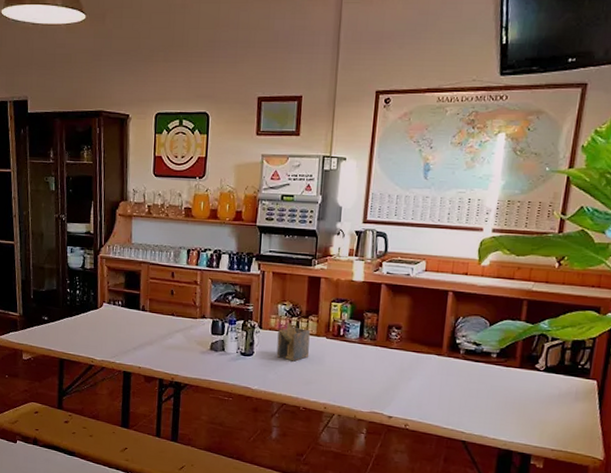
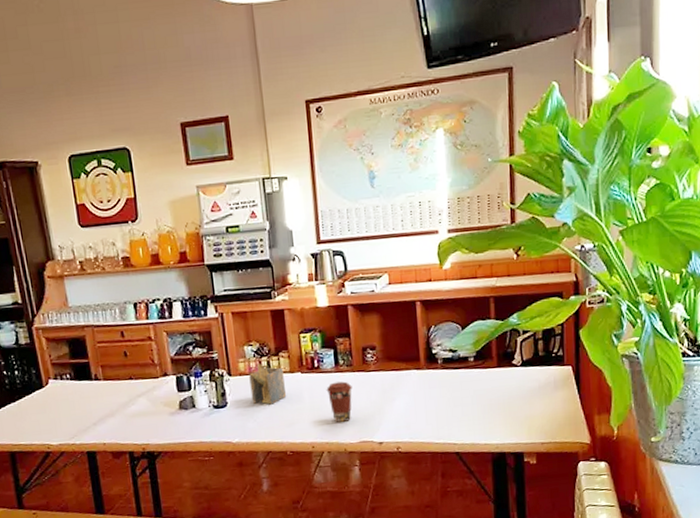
coffee cup: none [347,352,372,391] -> present [326,381,352,422]

